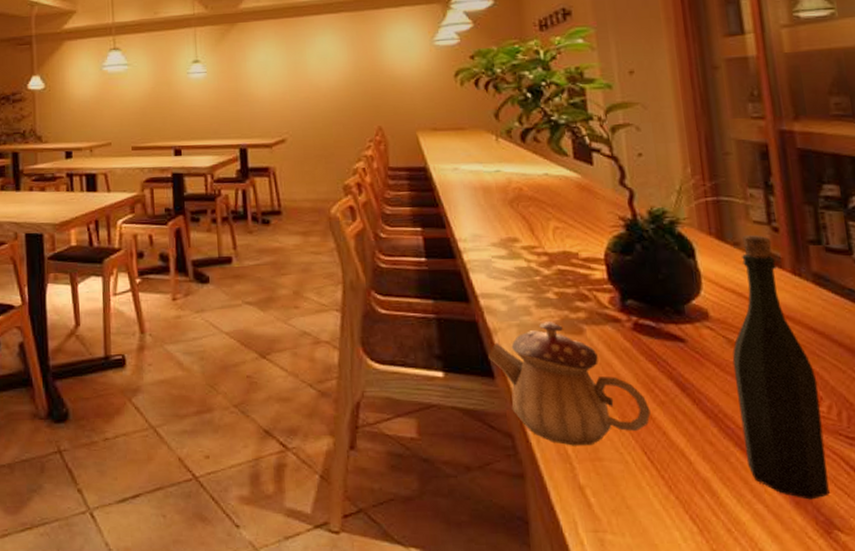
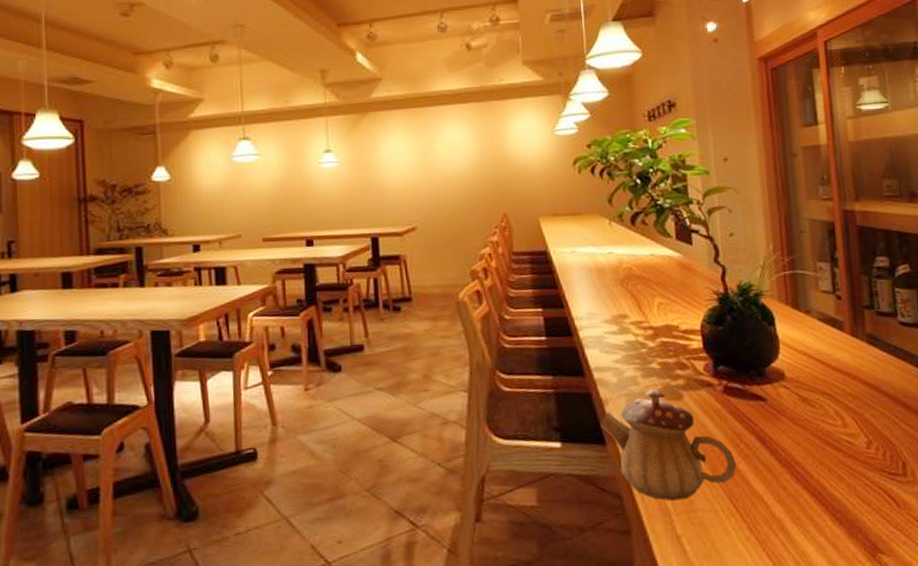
bottle: present [732,235,830,500] -> none [803,303,875,530]

